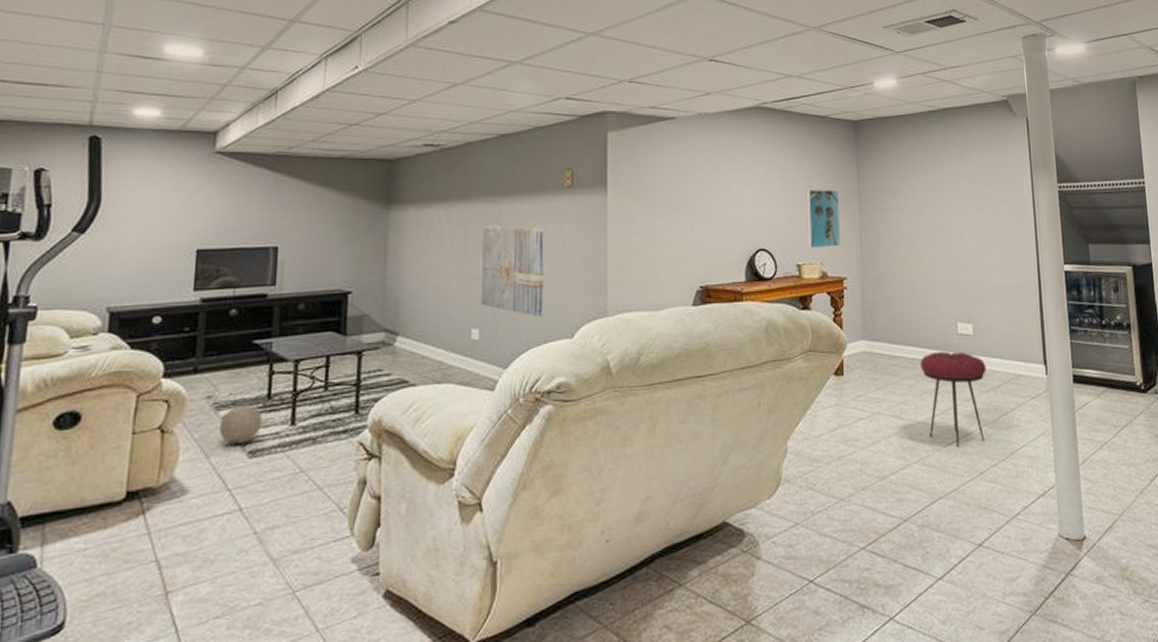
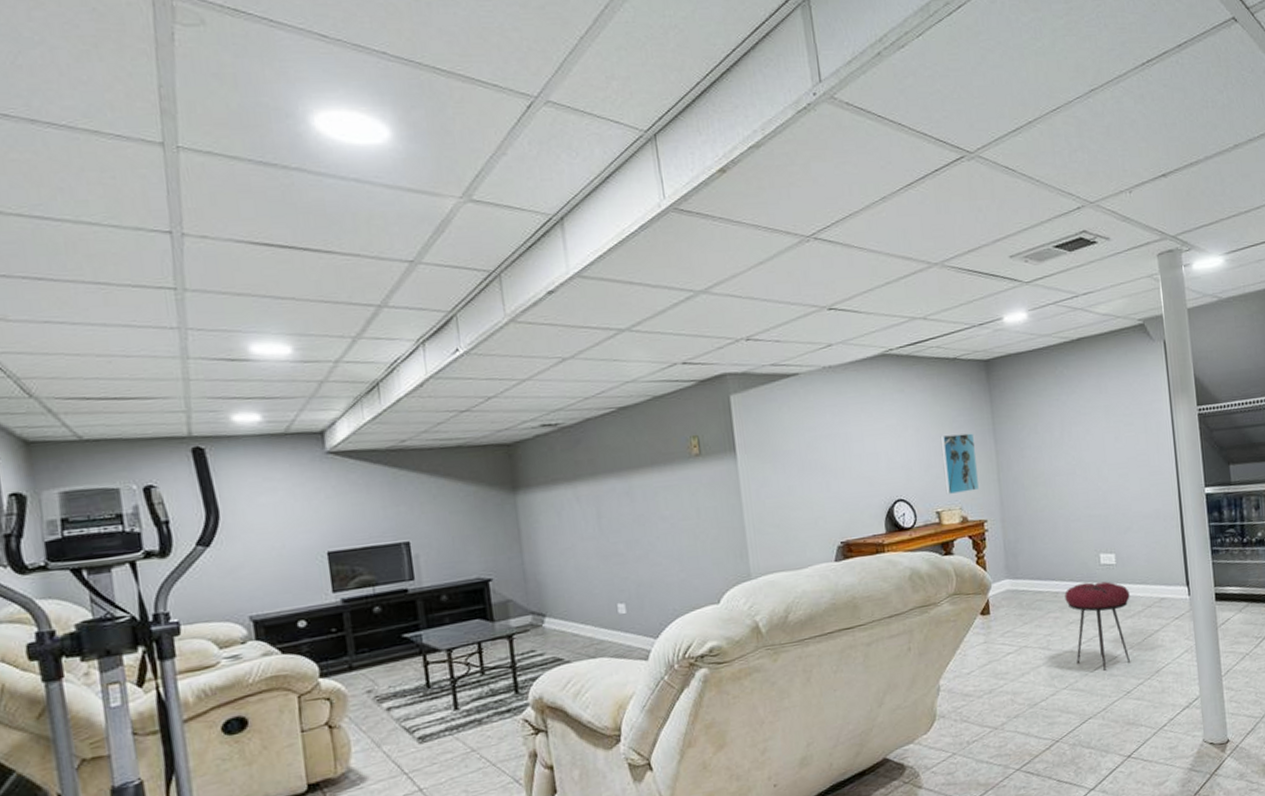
ball: present [218,404,263,447] -> none [384,695,427,735]
wall art: present [481,225,546,317] -> none [614,496,688,587]

